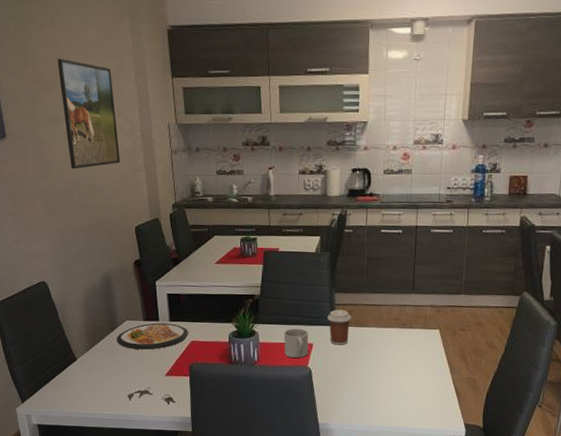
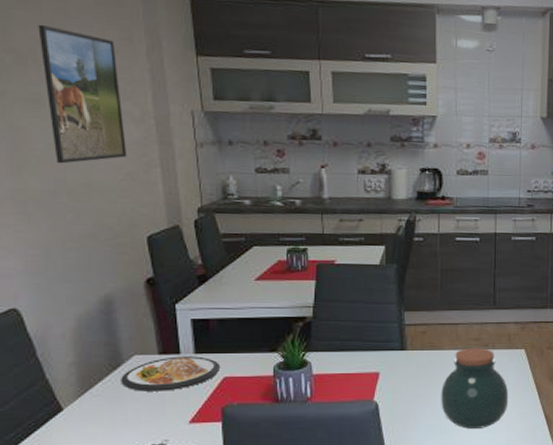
mug: present [283,328,309,359] -> none [343,355,374,392]
coffee cup: present [327,310,352,345] -> none [396,331,425,373]
jar: none [364,326,423,396] -> present [441,348,509,429]

